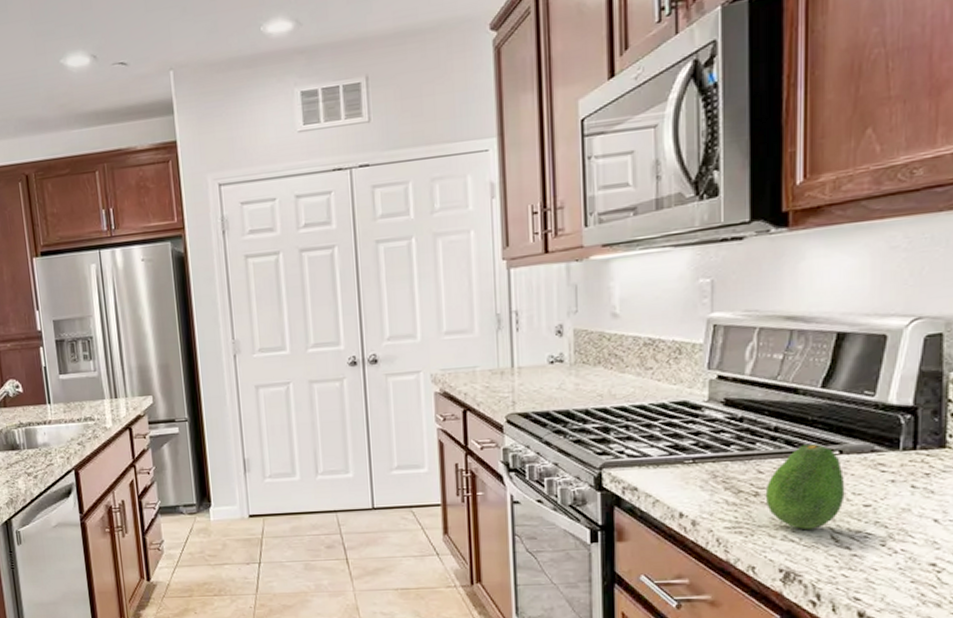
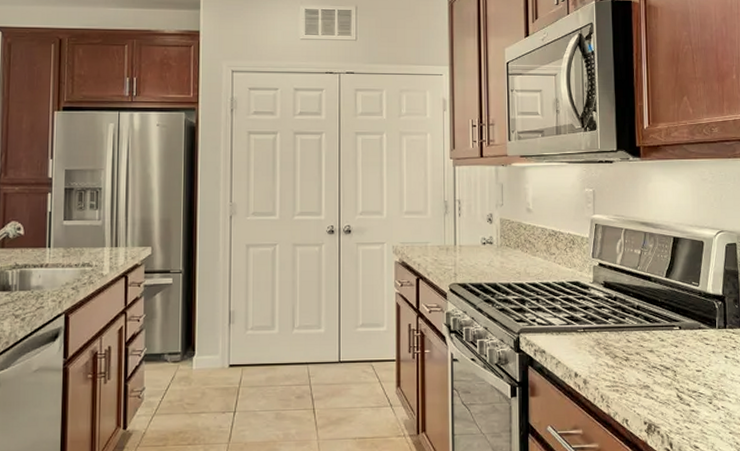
fruit: present [765,444,845,531] -> none [633,321,684,390]

